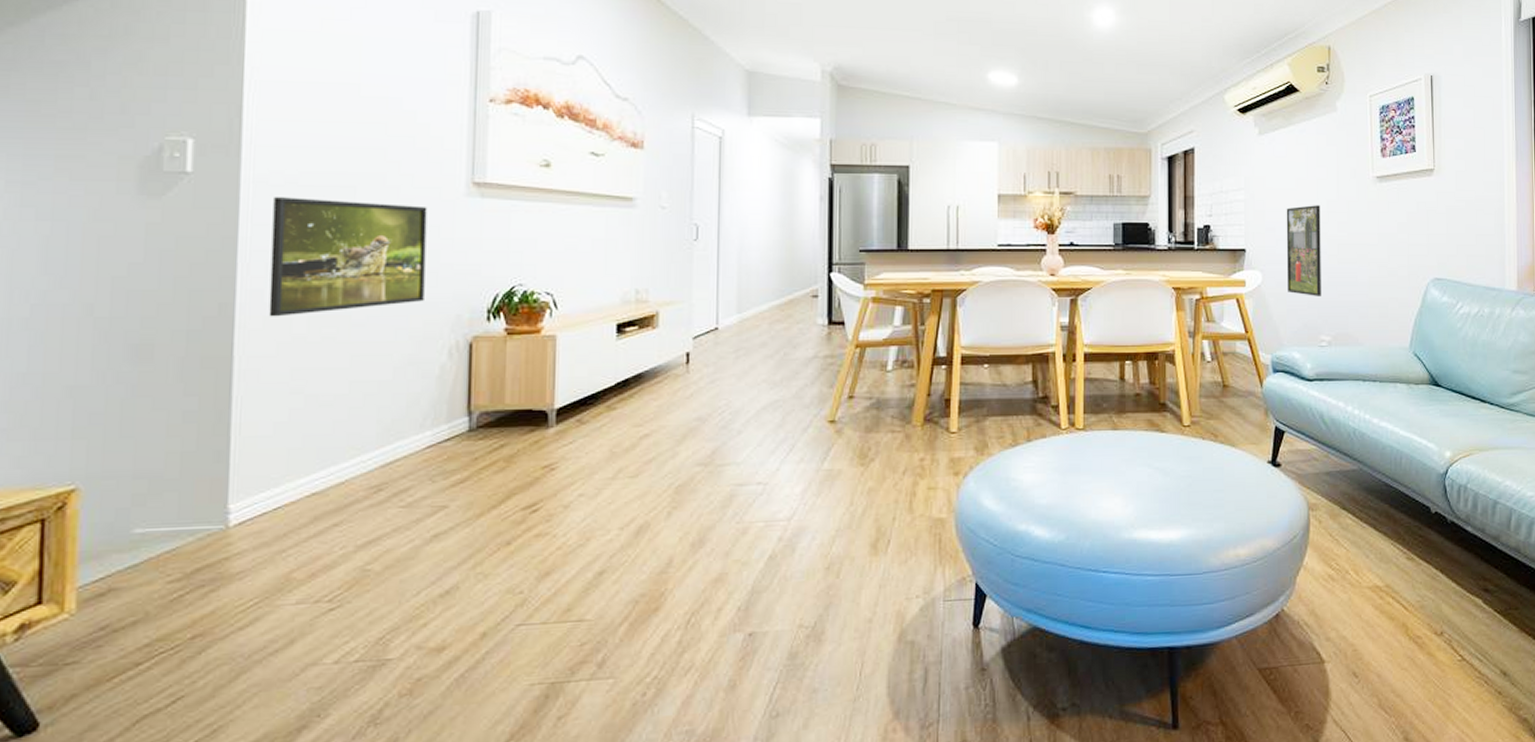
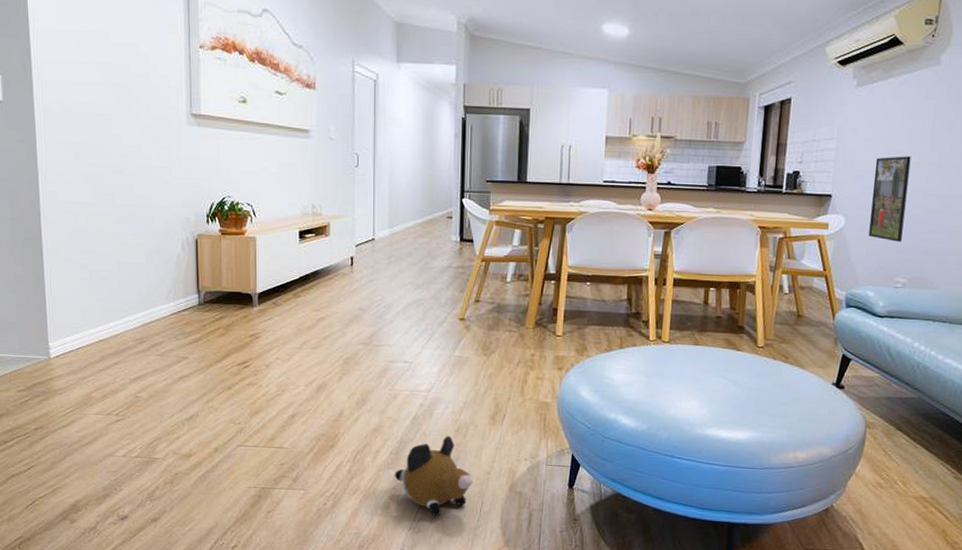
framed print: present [269,197,427,317] -> none [57,121,163,212]
plush toy: none [743,575,851,692] -> present [394,435,474,517]

